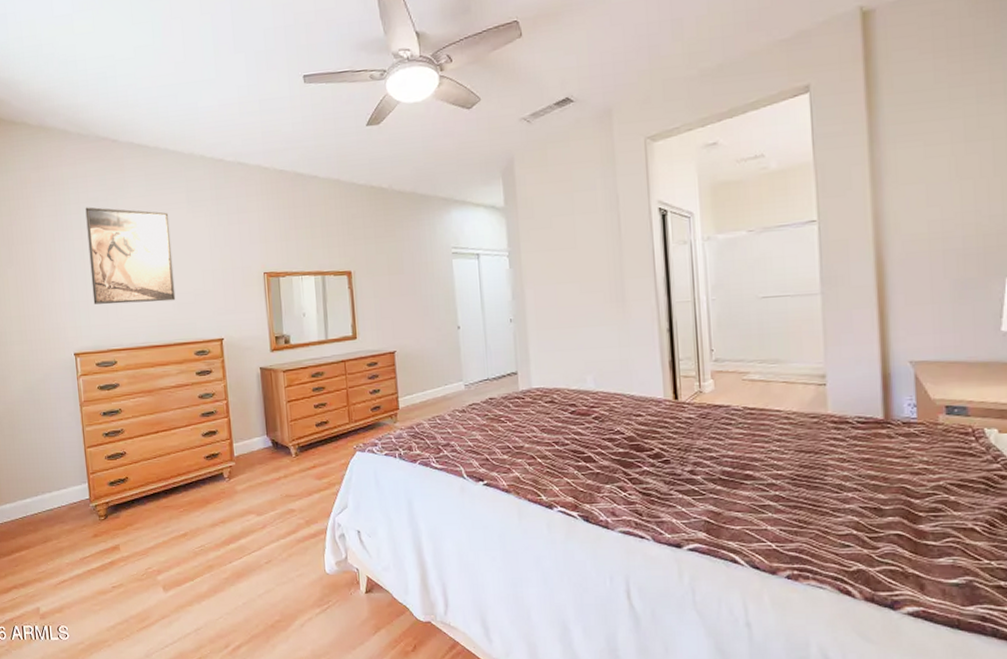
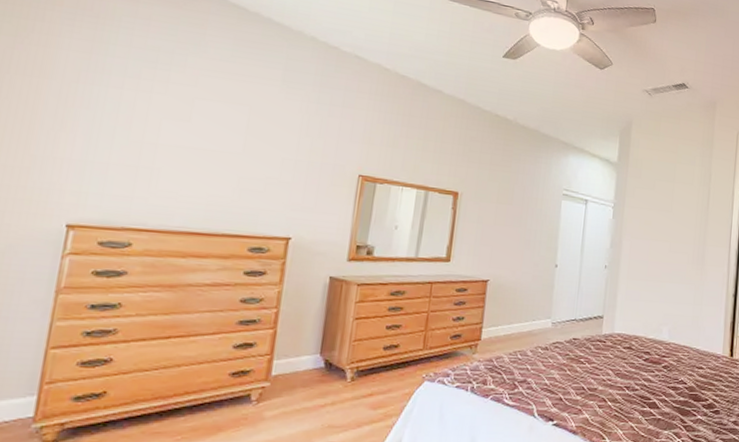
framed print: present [85,207,176,304] -> none [116,54,254,185]

